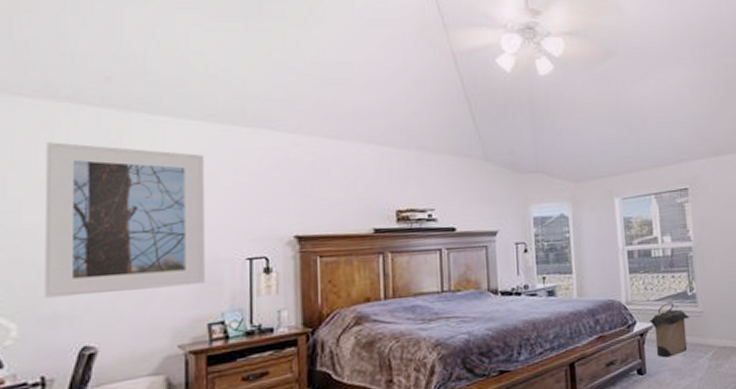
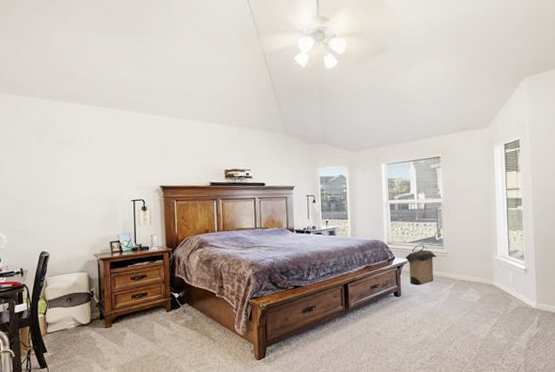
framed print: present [45,142,206,299] -> none [15,122,108,221]

